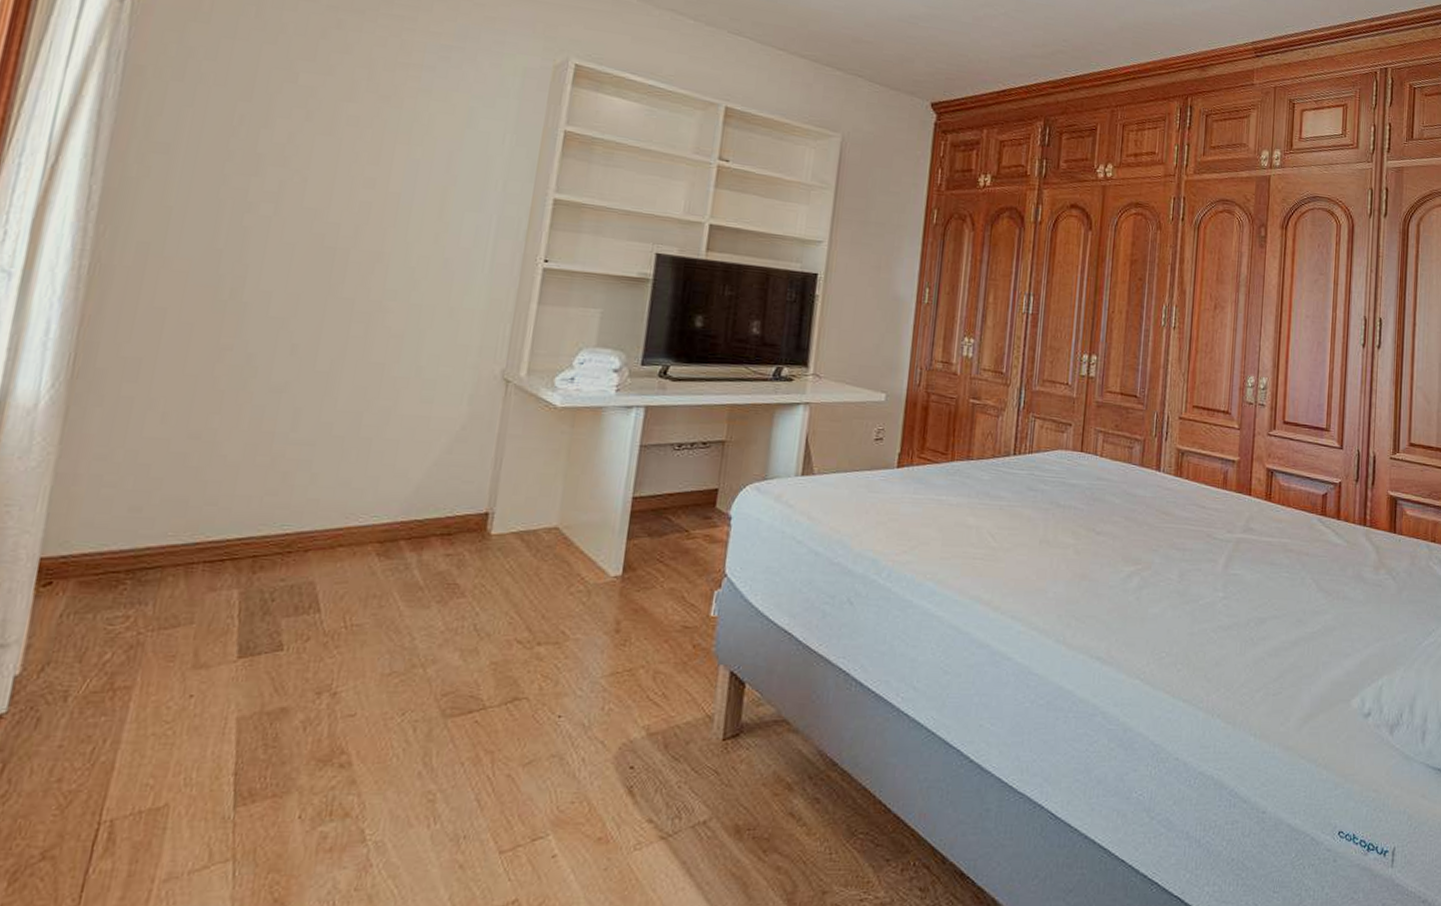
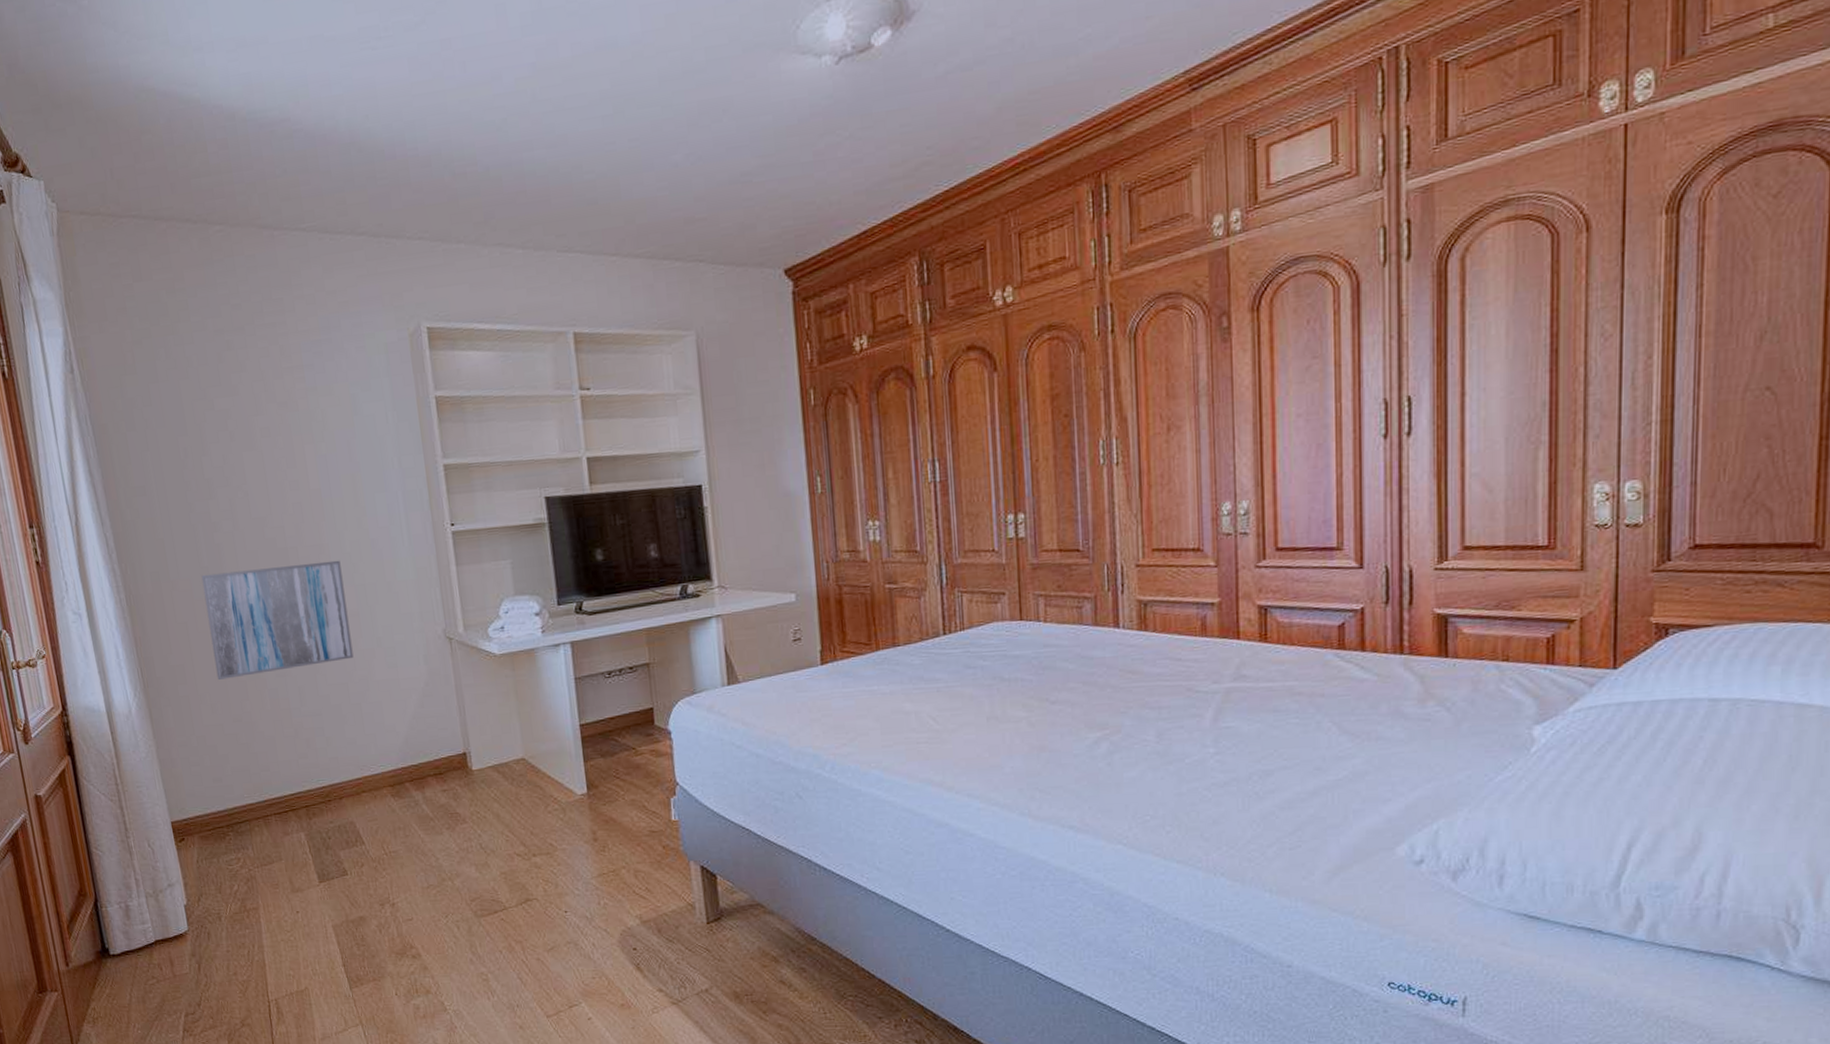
wall art: none [184,257,399,386] -> present [201,560,354,680]

